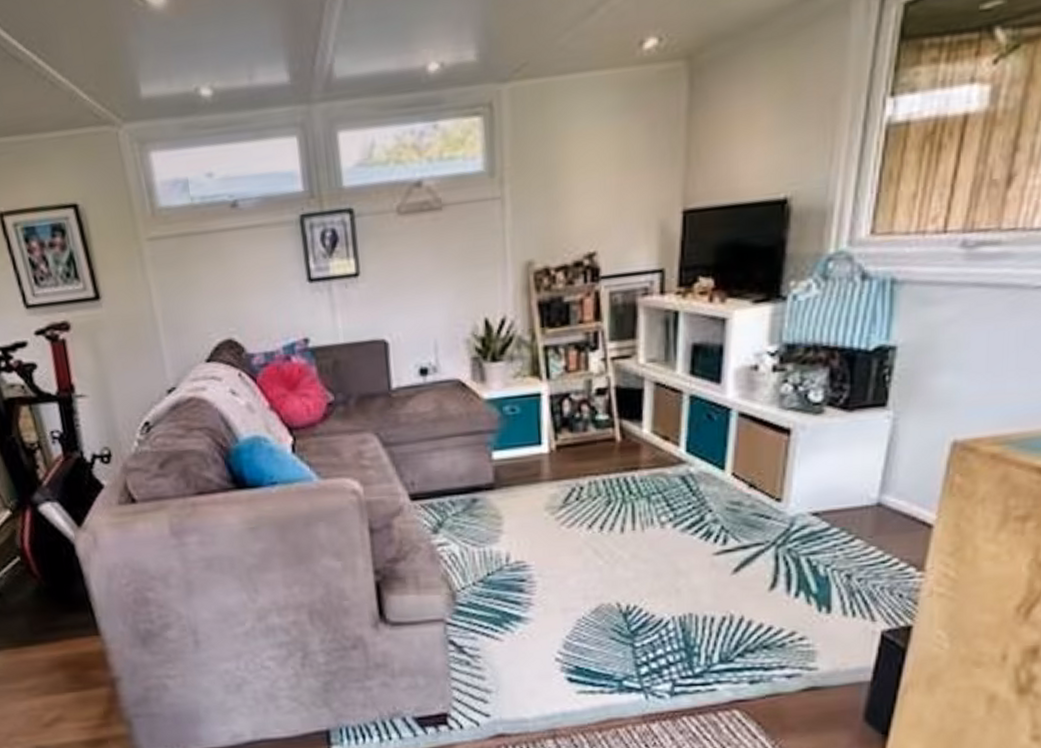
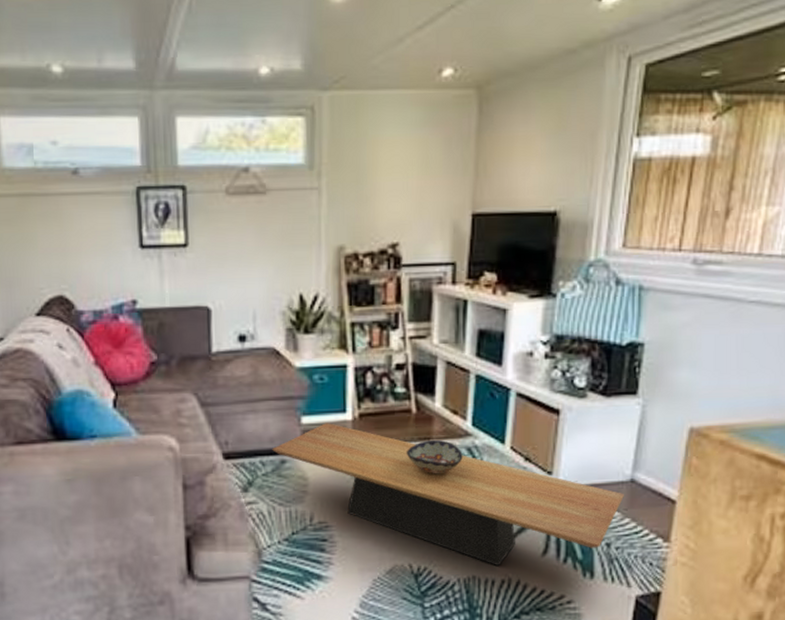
coffee table: none [462,457,869,603] -> present [272,423,624,567]
decorative bowl: none [610,469,676,507] -> present [406,439,463,475]

